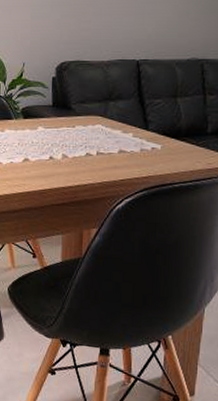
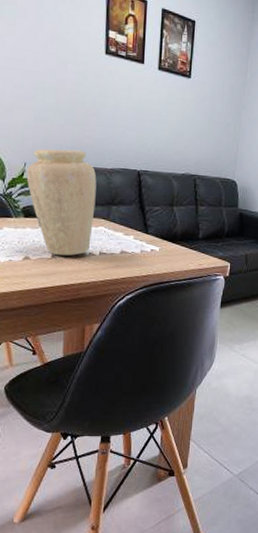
vase: none [25,44,93,156] -> present [26,149,97,256]

